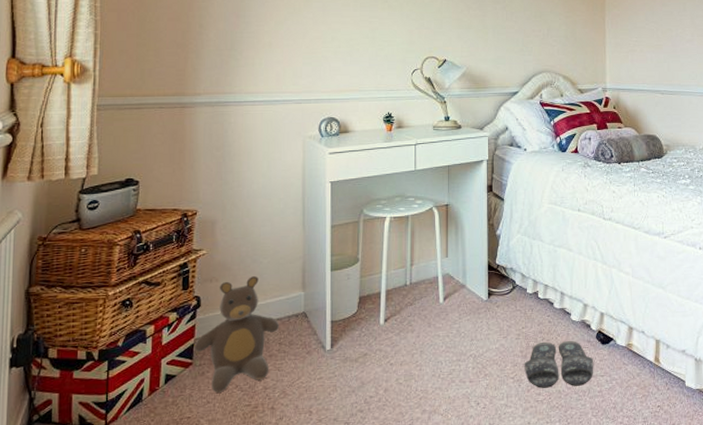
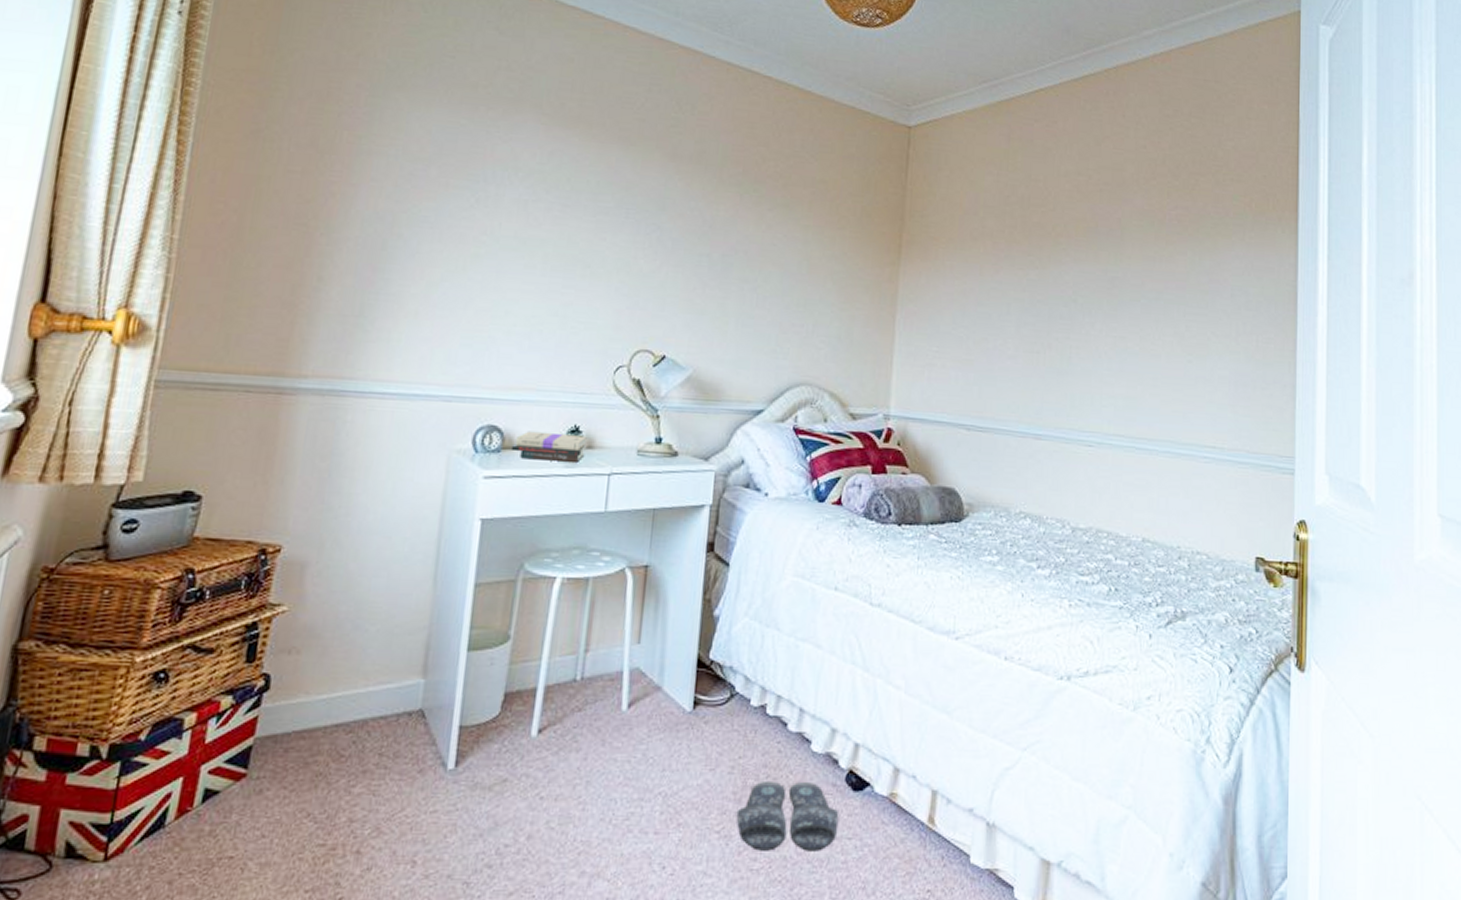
teddy bear: present [194,276,280,393] -> none [251,650,384,822]
books: none [347,119,397,139] -> present [512,431,587,462]

